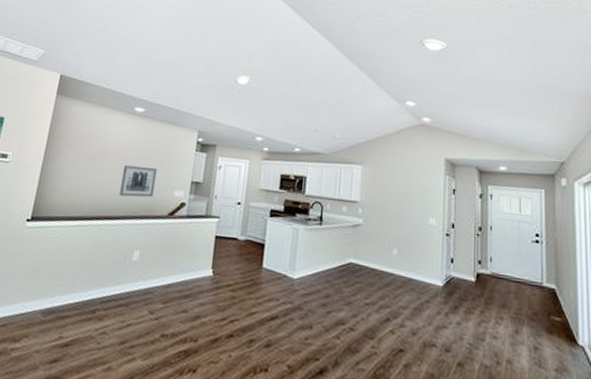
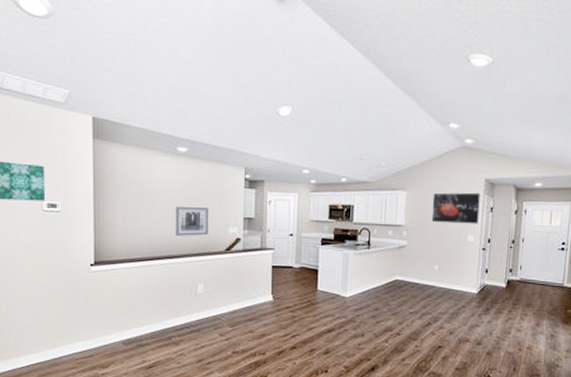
wall art: none [389,169,441,207] -> present [431,192,481,224]

